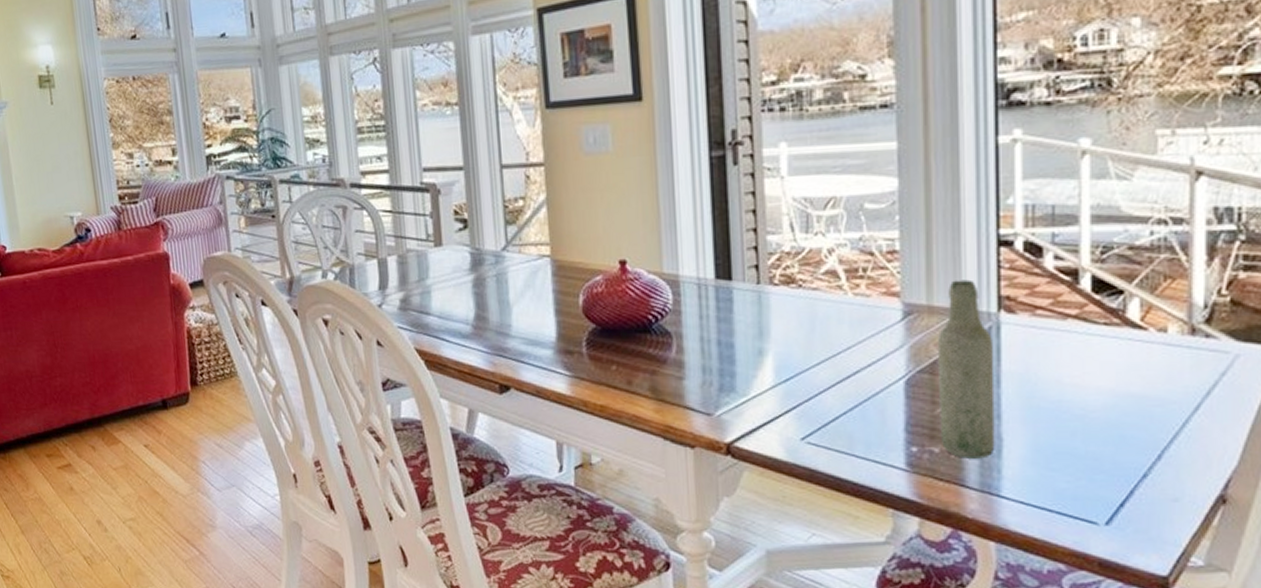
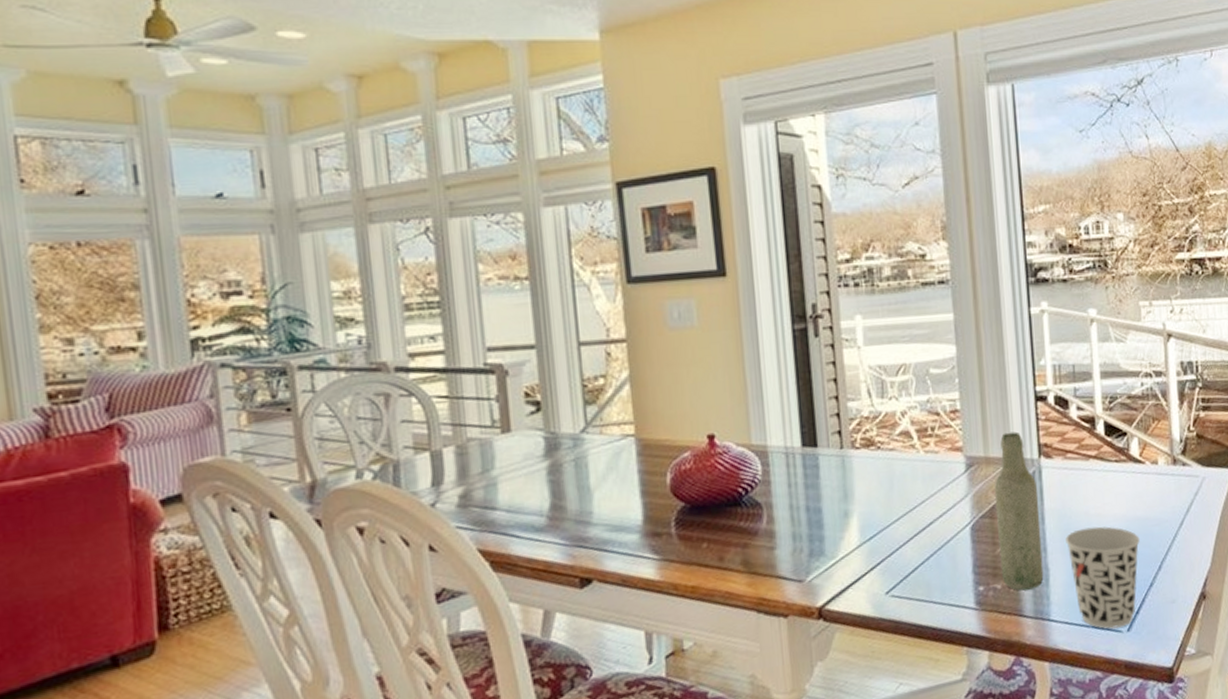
cup: none [1028,398,1132,519] -> present [1066,526,1140,629]

